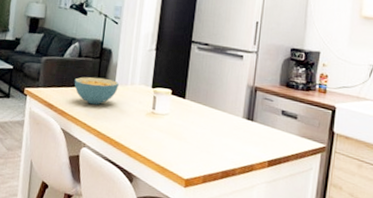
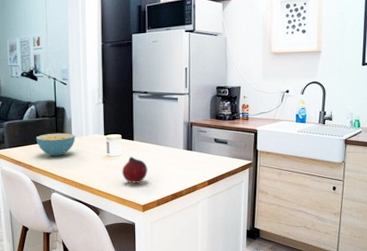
fruit: none [166,117,198,152] -> present [122,156,148,183]

